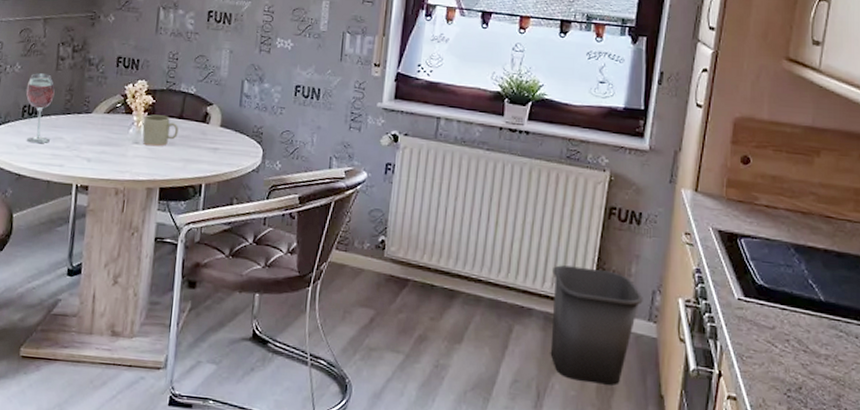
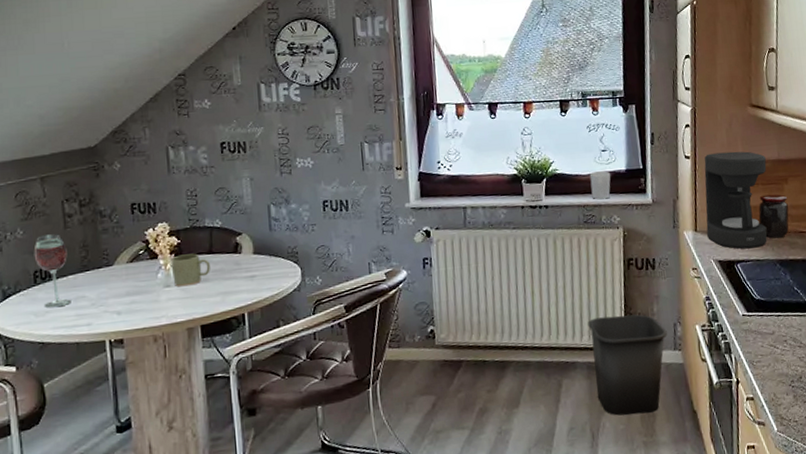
candle holder: none [580,104,606,136] -> present [589,171,611,200]
coffee maker: none [708,106,796,225] -> present [704,151,767,249]
jar: none [776,164,817,219] -> present [758,194,789,239]

